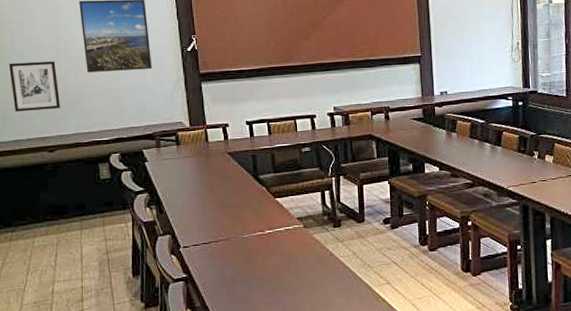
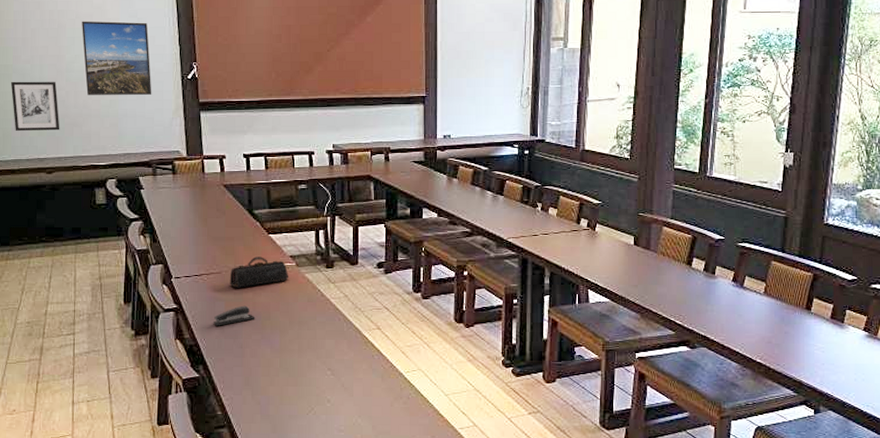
stapler: none [224,270,266,292] -> present [213,305,255,326]
pencil case: none [238,220,297,253] -> present [229,257,289,288]

